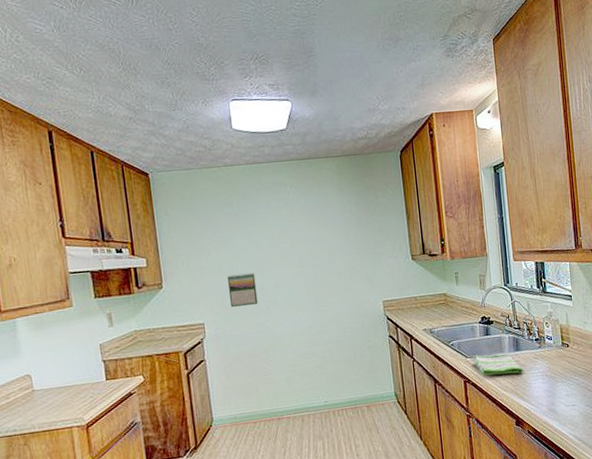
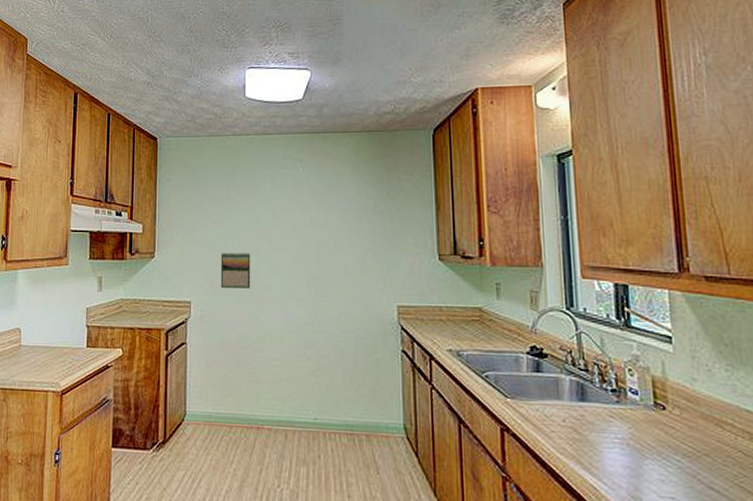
dish towel: present [473,353,523,376] -> none [515,396,591,435]

